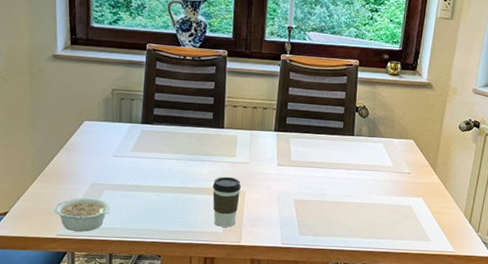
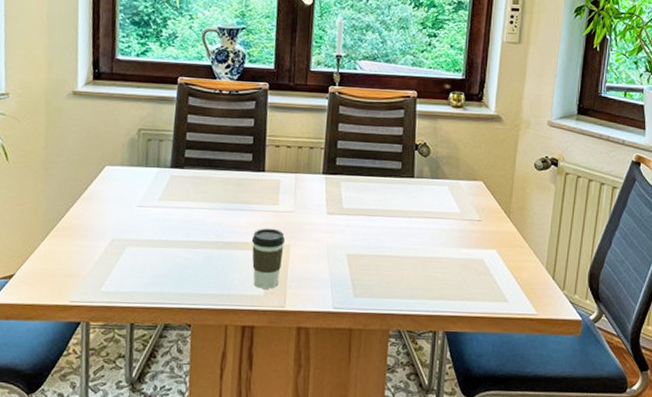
legume: present [54,197,111,232] -> none [67,256,134,297]

